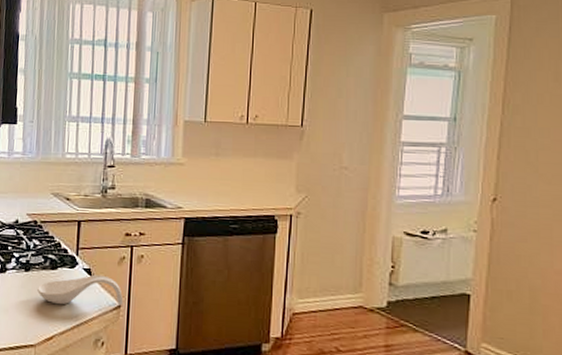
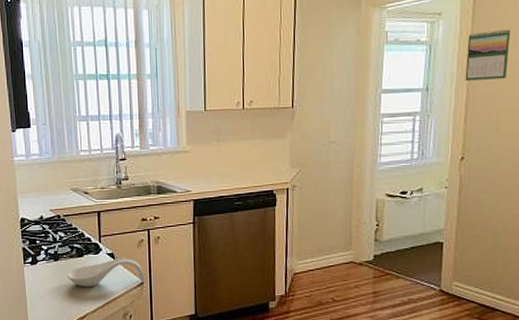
calendar: none [499,61,552,115] -> present [465,29,511,81]

